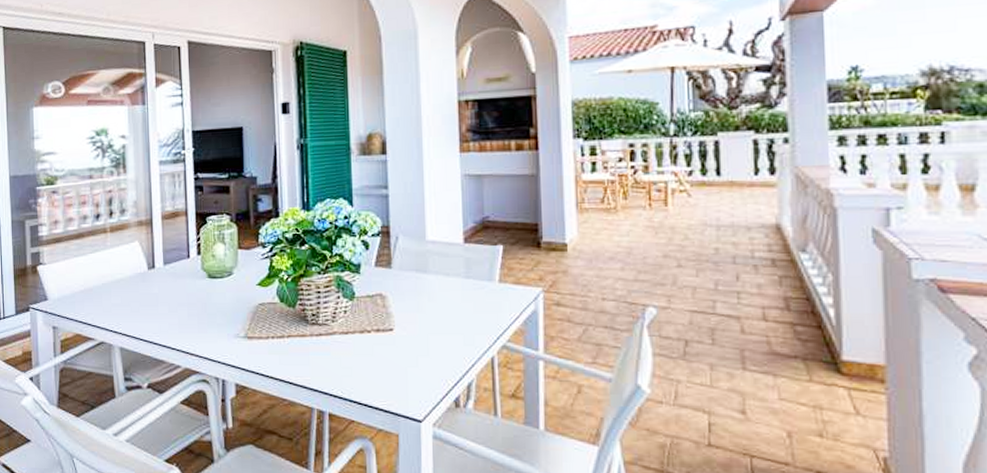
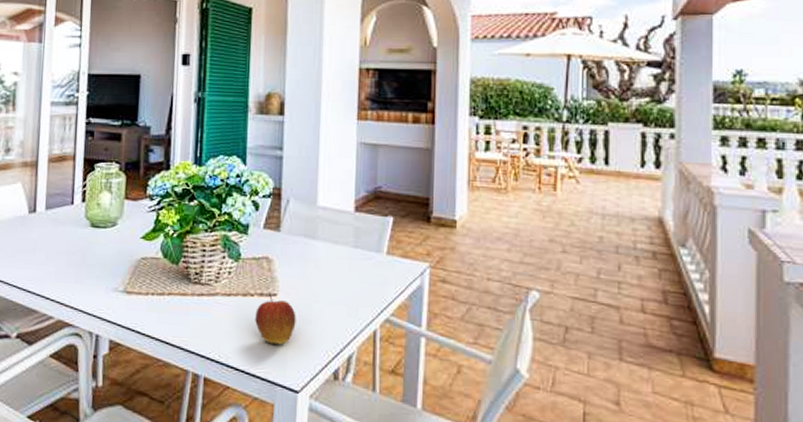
apple: none [374,328,414,377] -> present [255,292,296,345]

